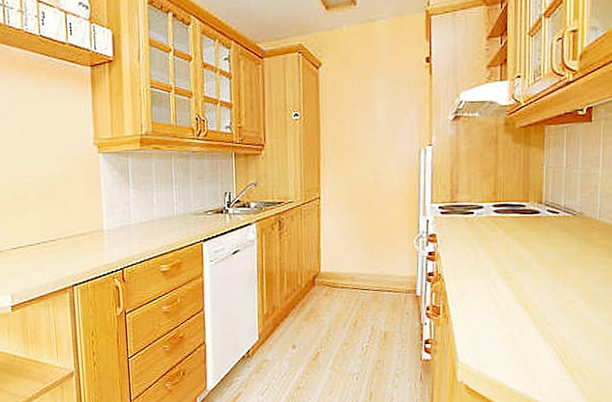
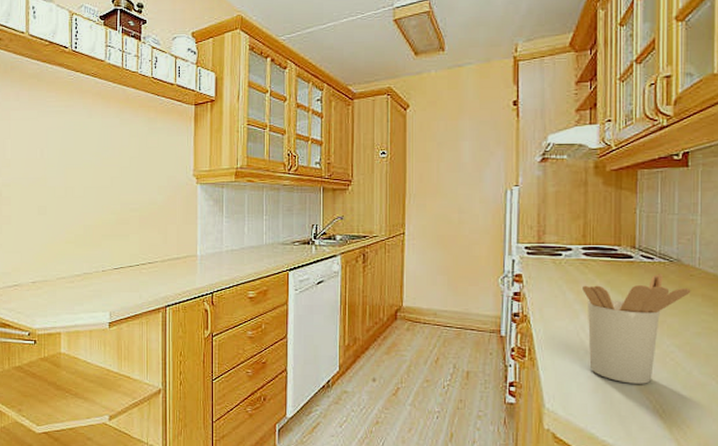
utensil holder: none [493,227,592,334] -> present [582,274,691,384]

